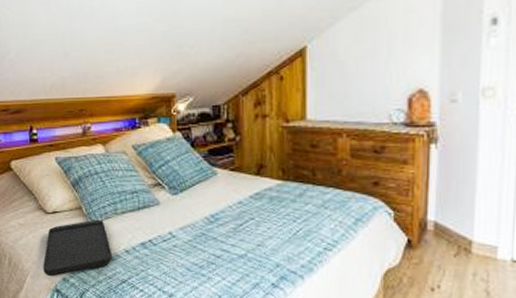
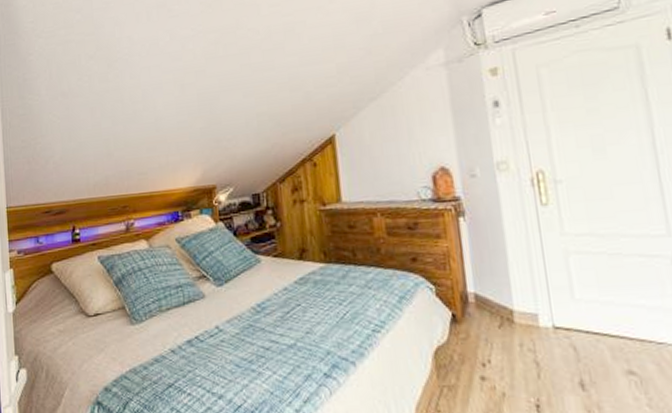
tray: present [43,219,113,277] -> none [83,318,158,388]

